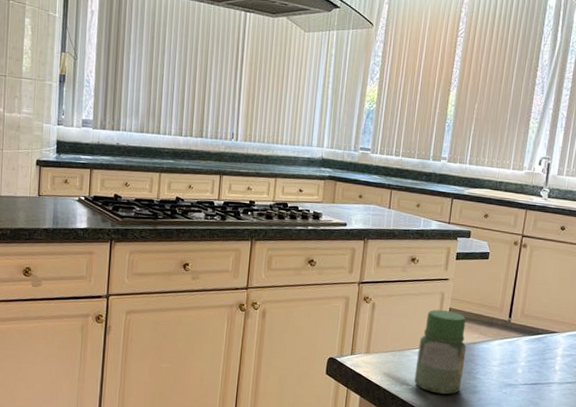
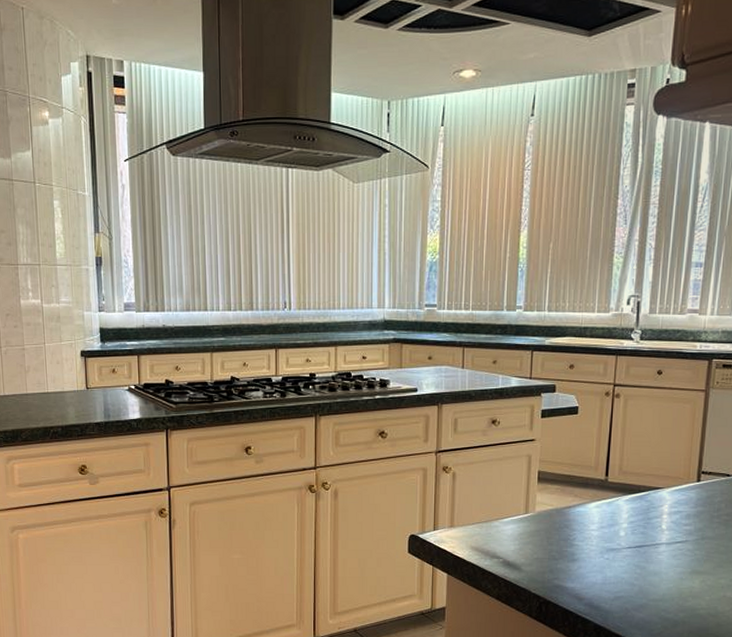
jar: present [414,309,467,395] -> none [505,473,561,565]

